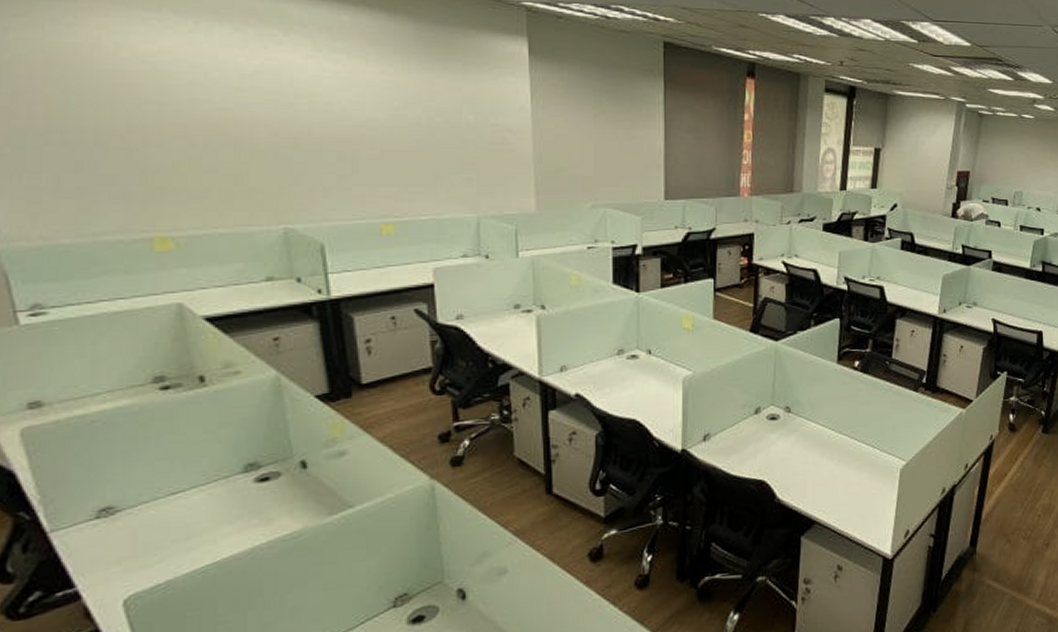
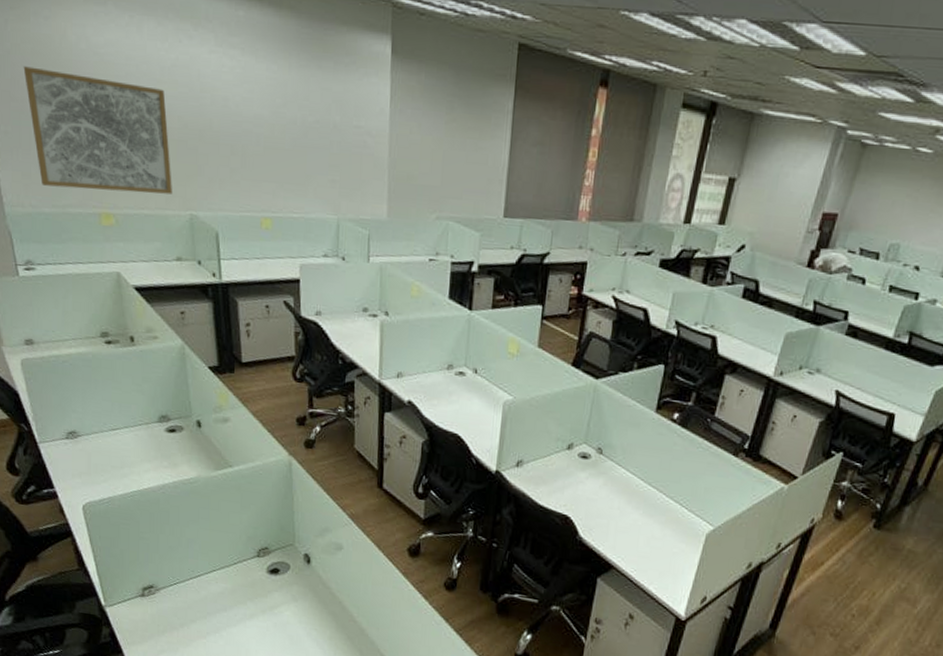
wall art: none [32,79,258,213] -> present [23,66,172,194]

